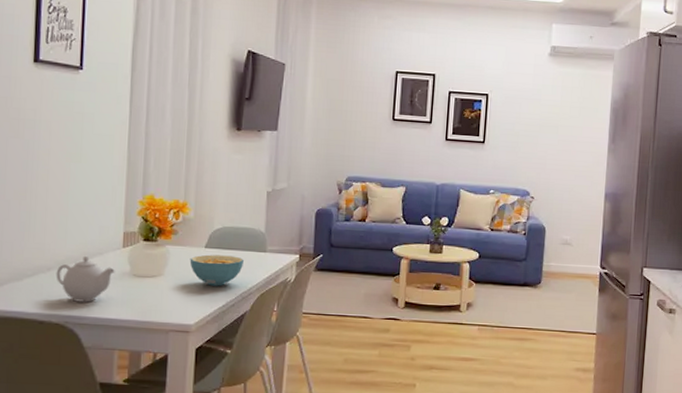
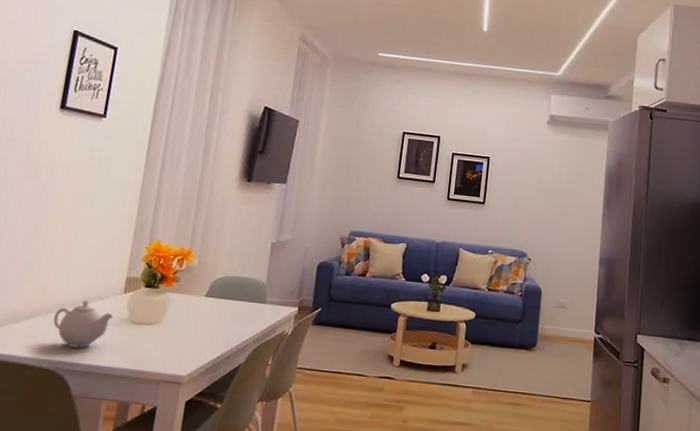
cereal bowl: present [190,254,244,286] -> none [189,303,243,337]

